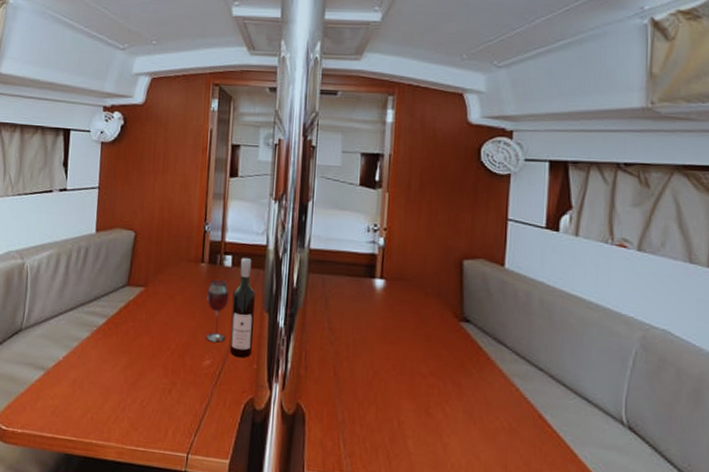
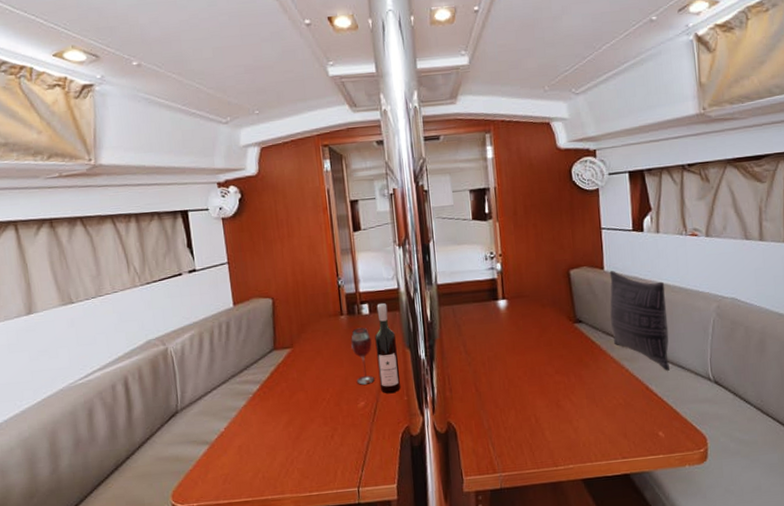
pillow: none [505,270,578,401] -> present [609,271,670,371]

